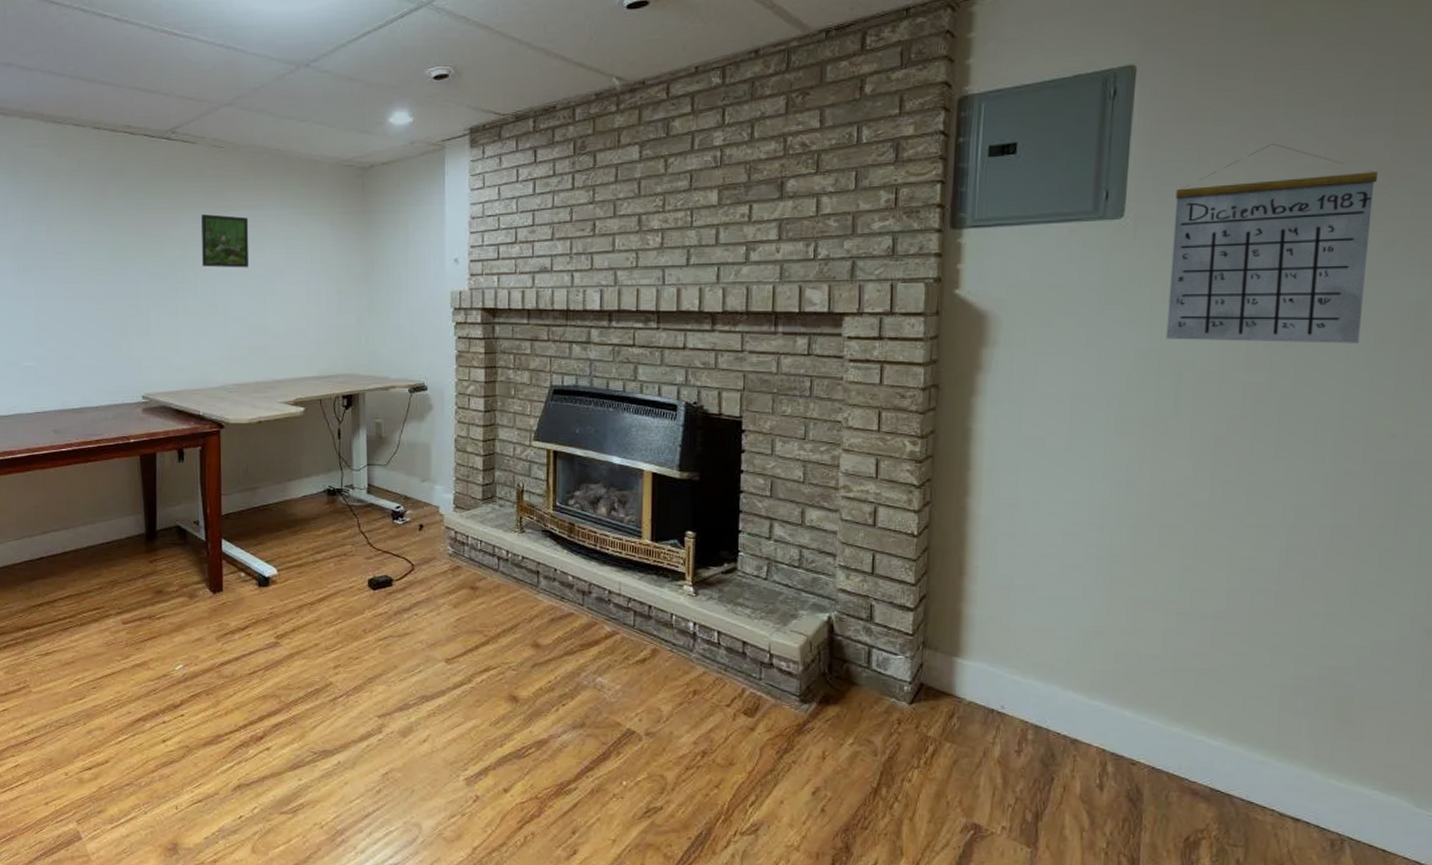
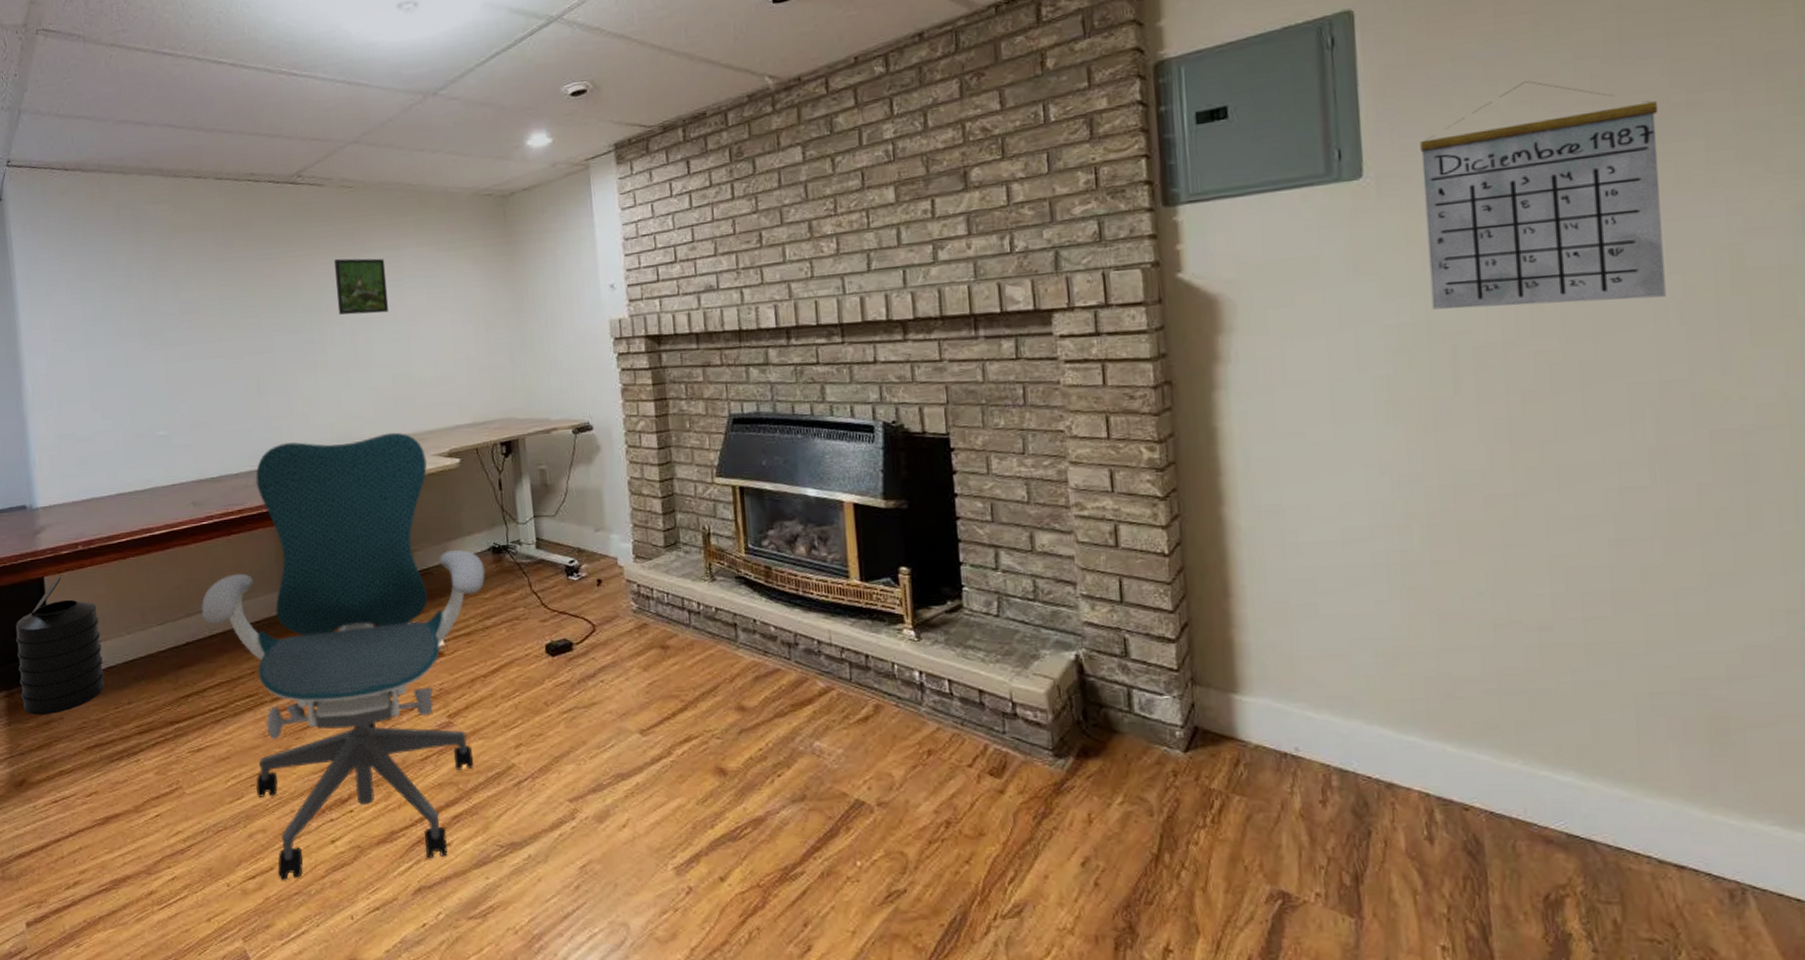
office chair: none [56,379,319,772] -> present [201,432,486,879]

